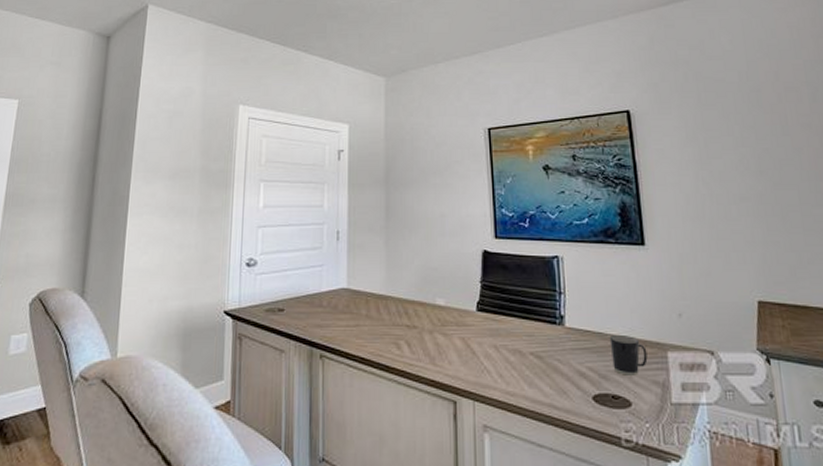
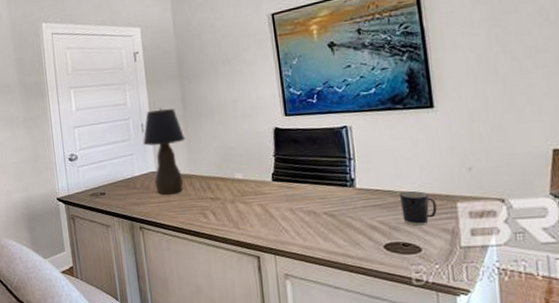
table lamp: none [336,215,385,317] -> present [143,107,186,195]

